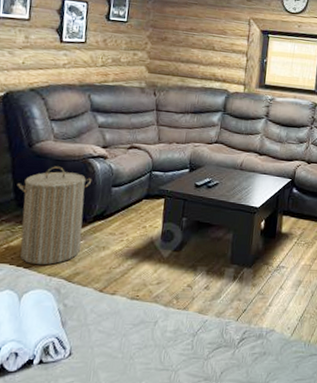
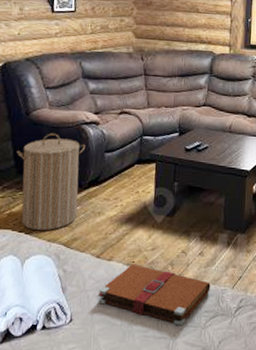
book: none [99,298,215,358] -> present [98,264,211,326]

